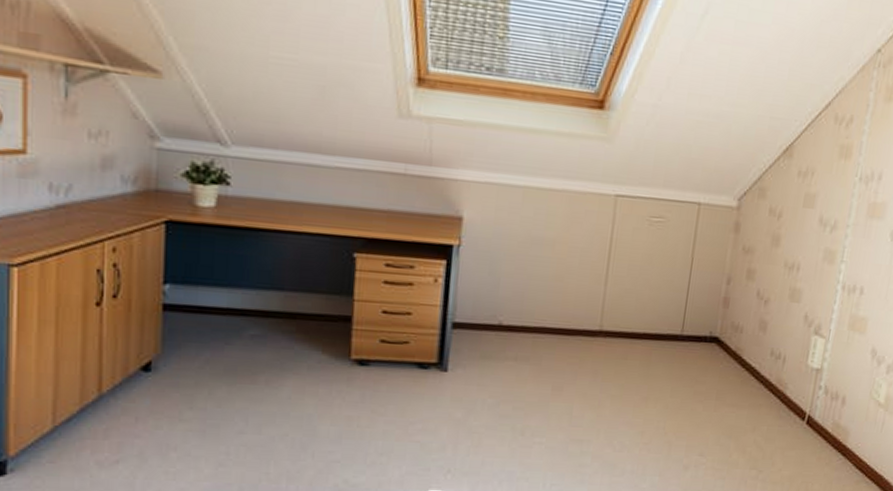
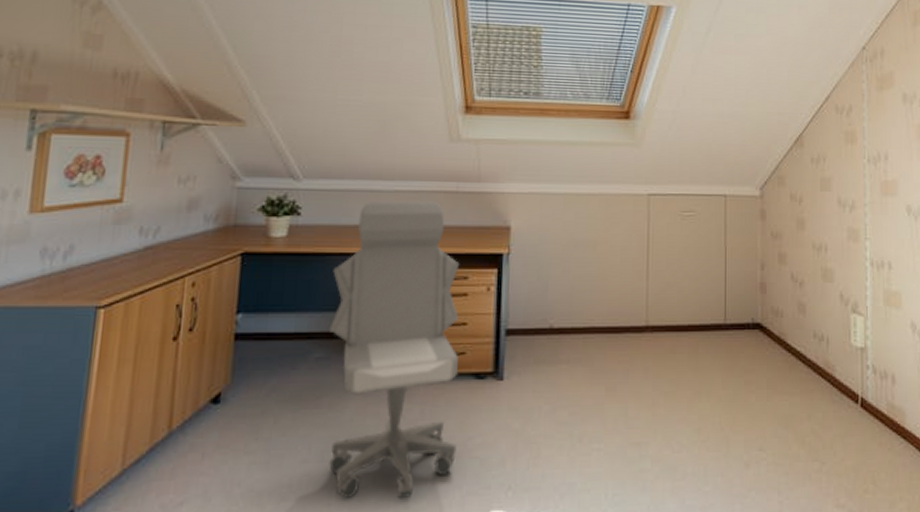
office chair: none [264,177,406,474] -> present [329,201,460,500]

